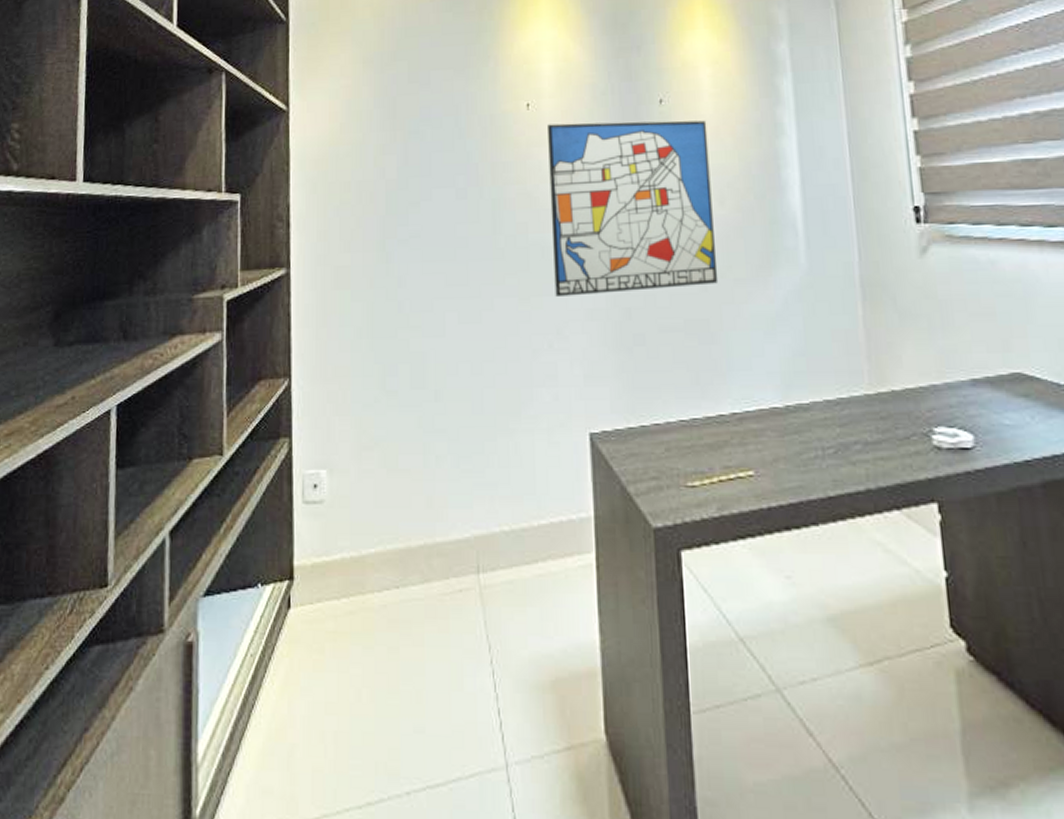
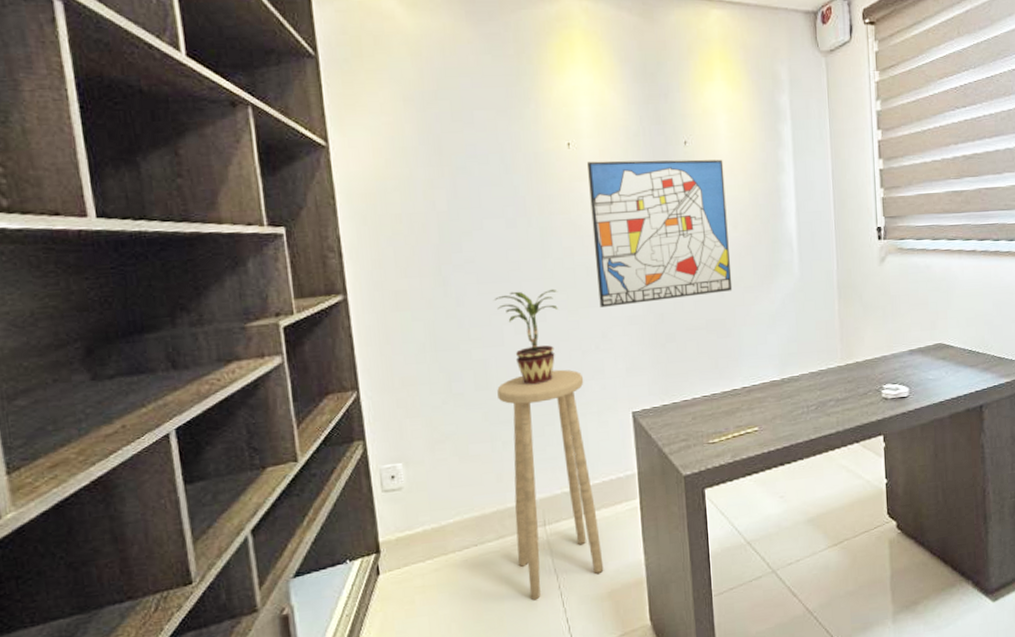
stool: none [434,370,547,674] -> present [497,369,604,600]
potted plant: none [437,271,508,387] -> present [494,288,558,385]

